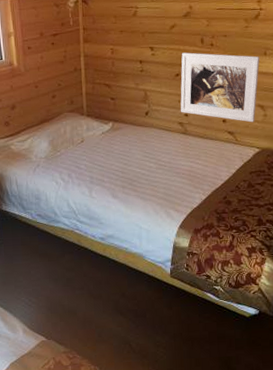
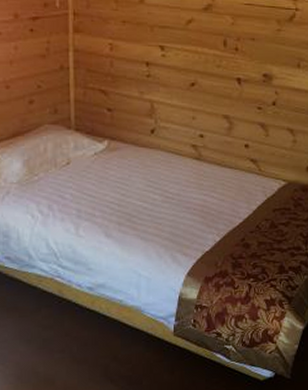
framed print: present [180,52,260,123] -> none [195,56,293,149]

